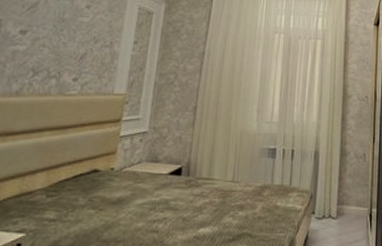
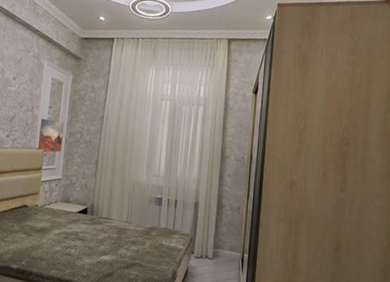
wall art: none [116,56,154,99] -> present [37,118,65,153]

